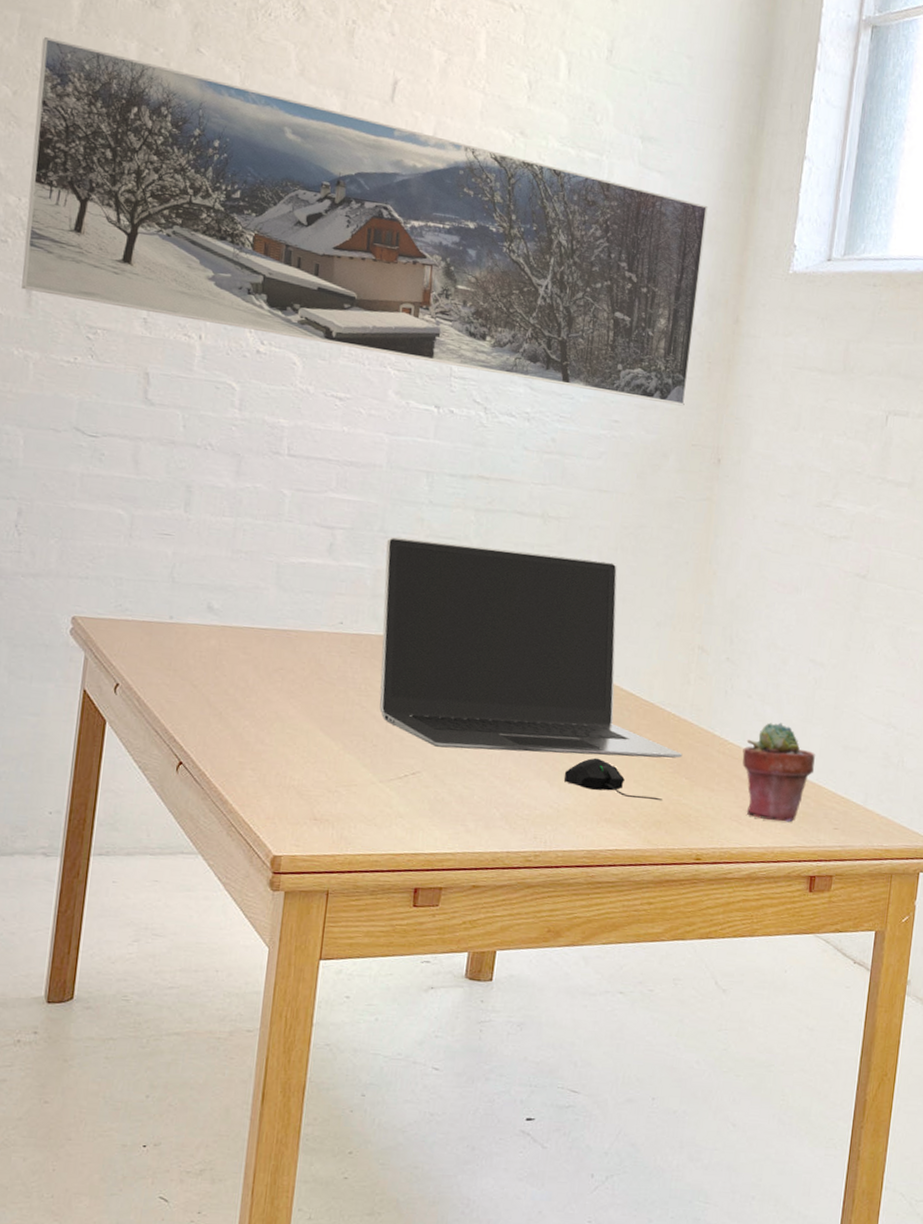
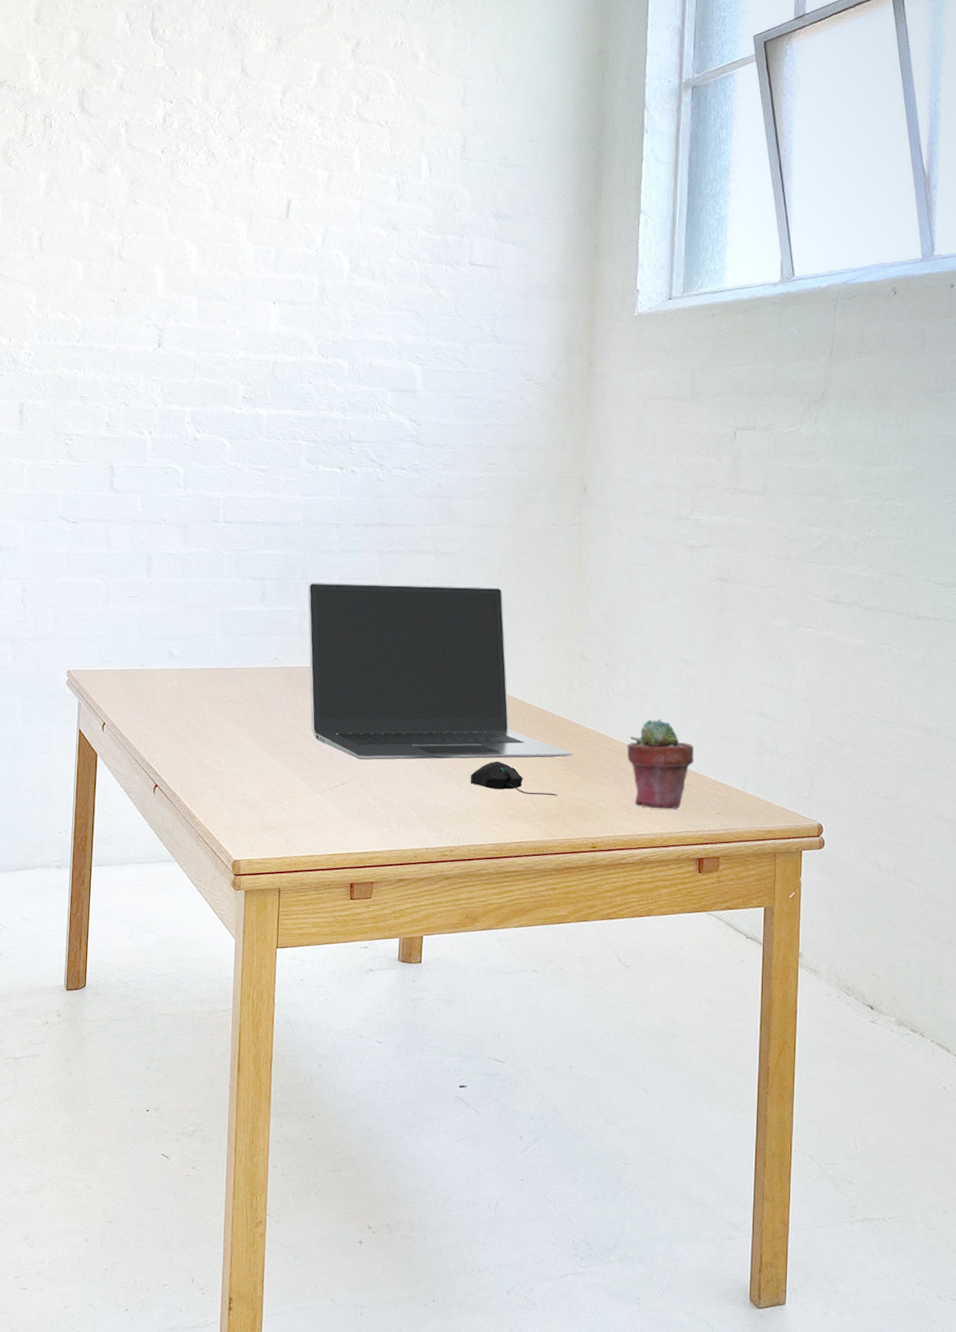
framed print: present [21,37,708,406] -> none [15,210,558,444]

